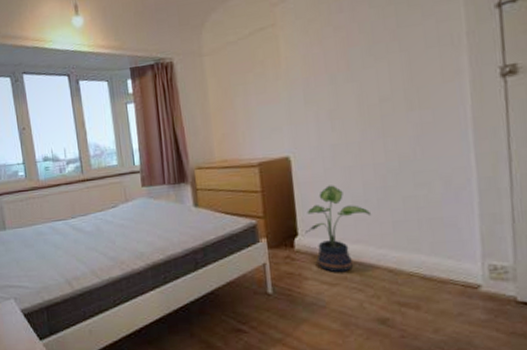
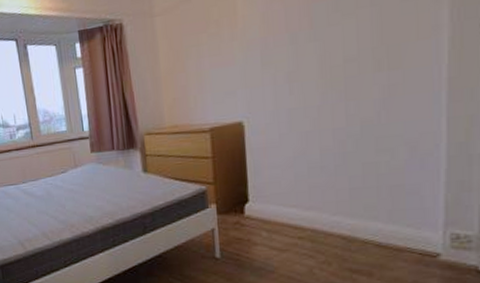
potted plant: present [304,185,372,273] -> none [255,150,328,239]

